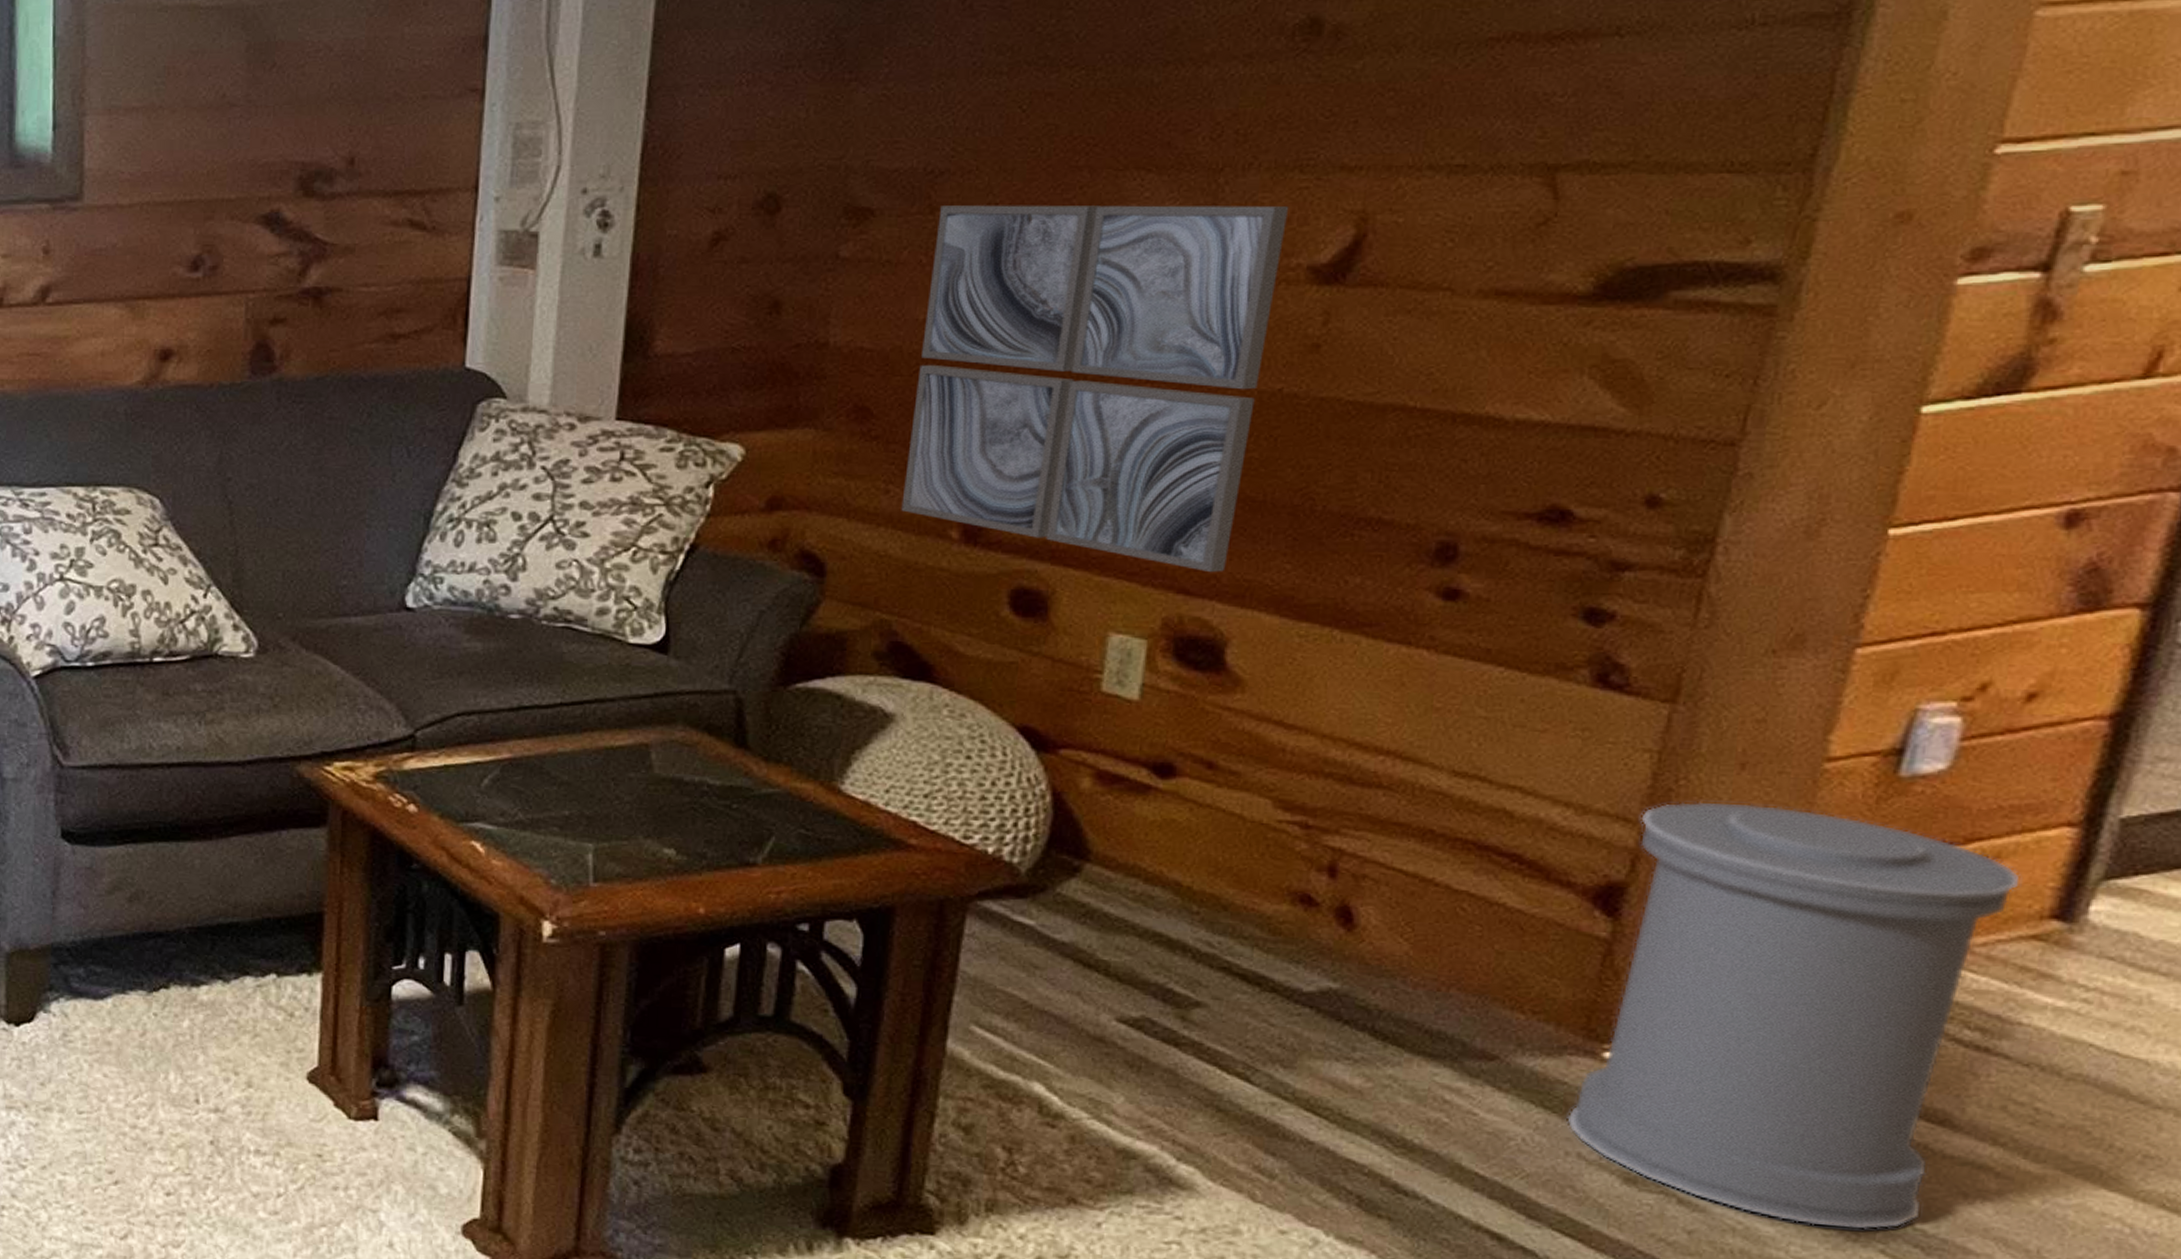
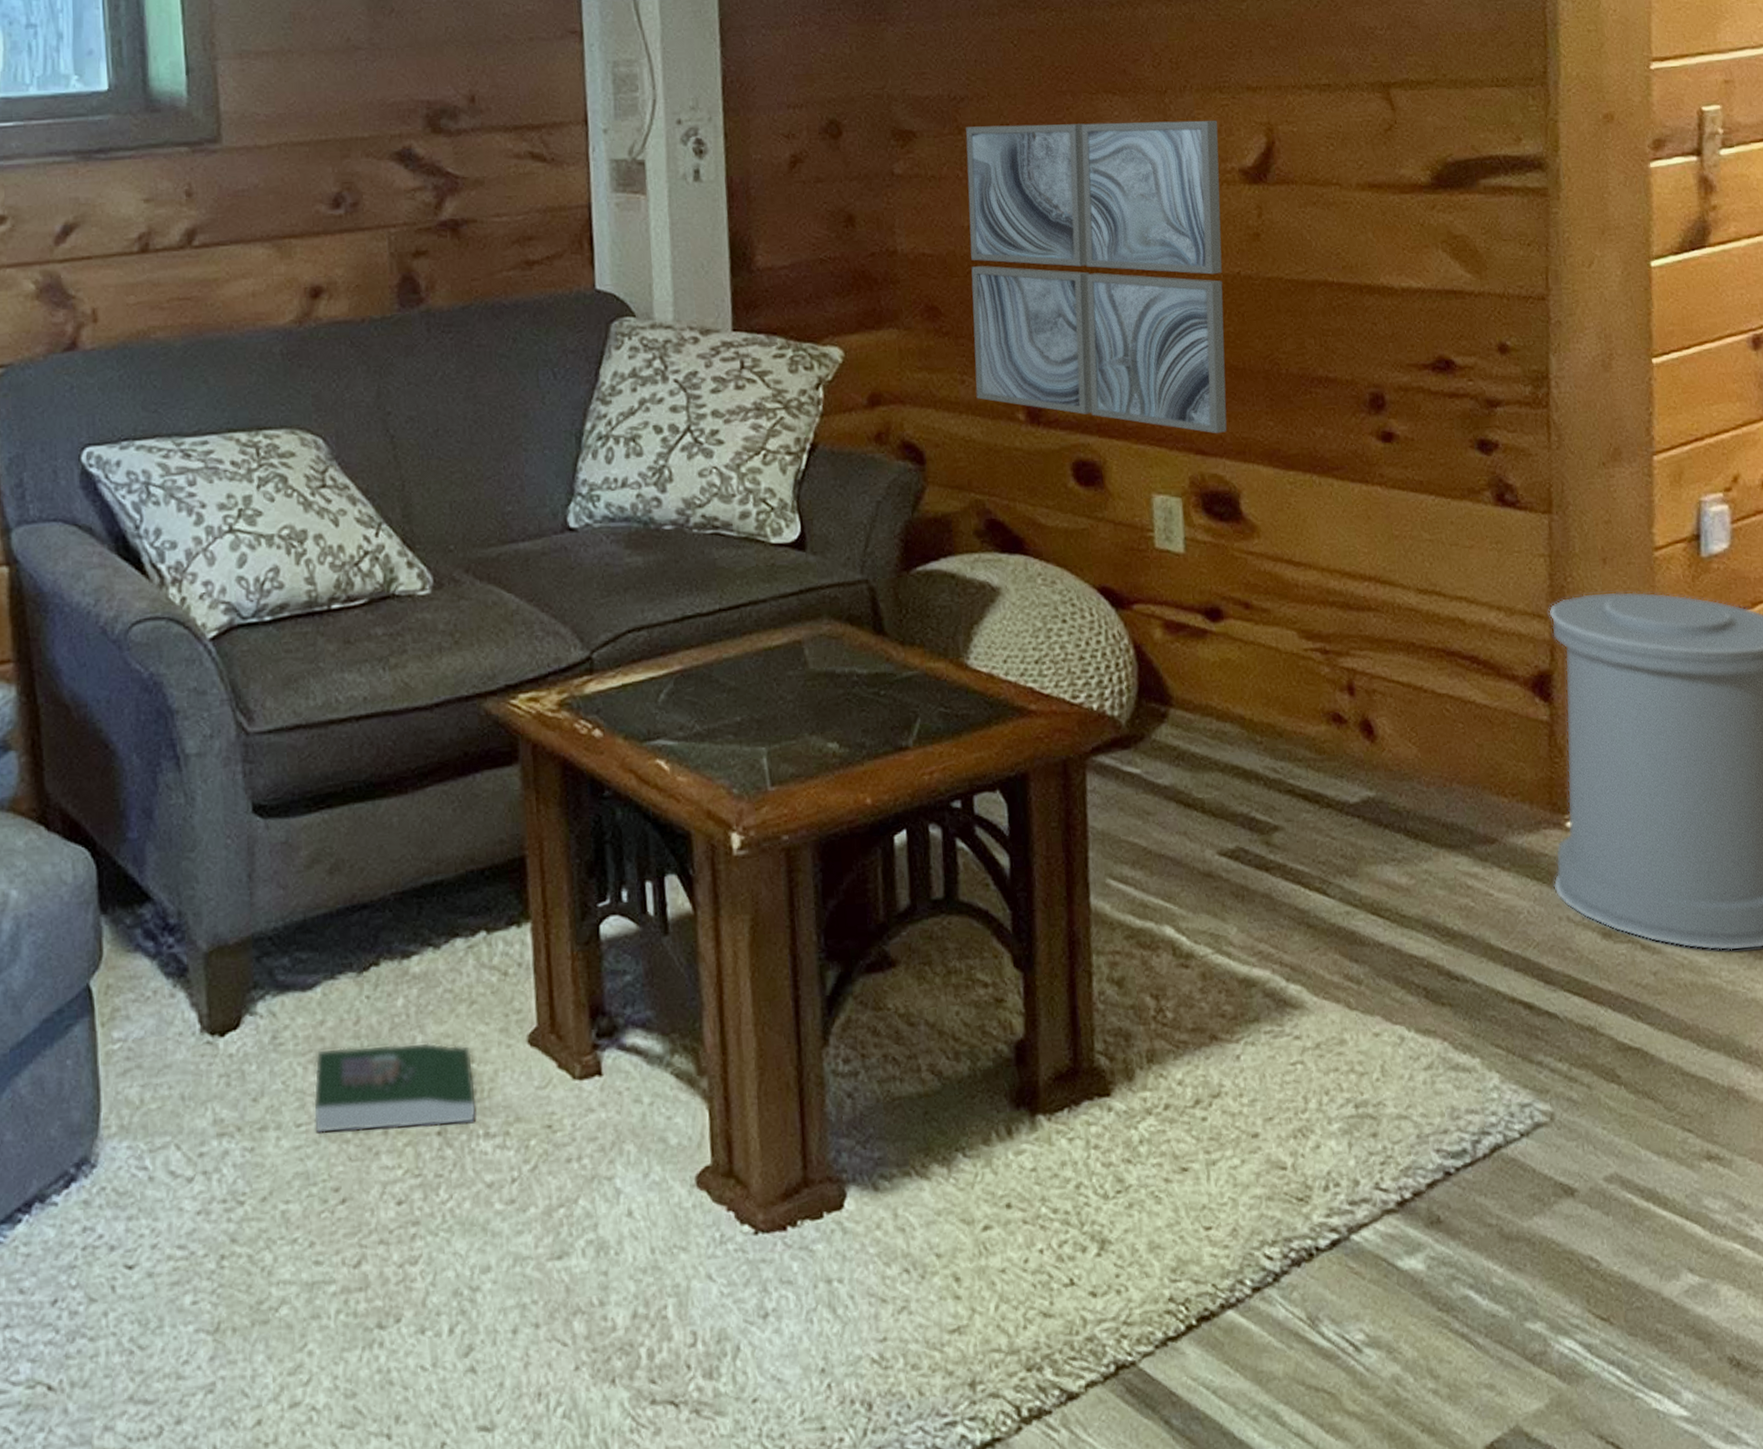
book: none [94,1051,251,1140] -> present [313,1042,477,1133]

